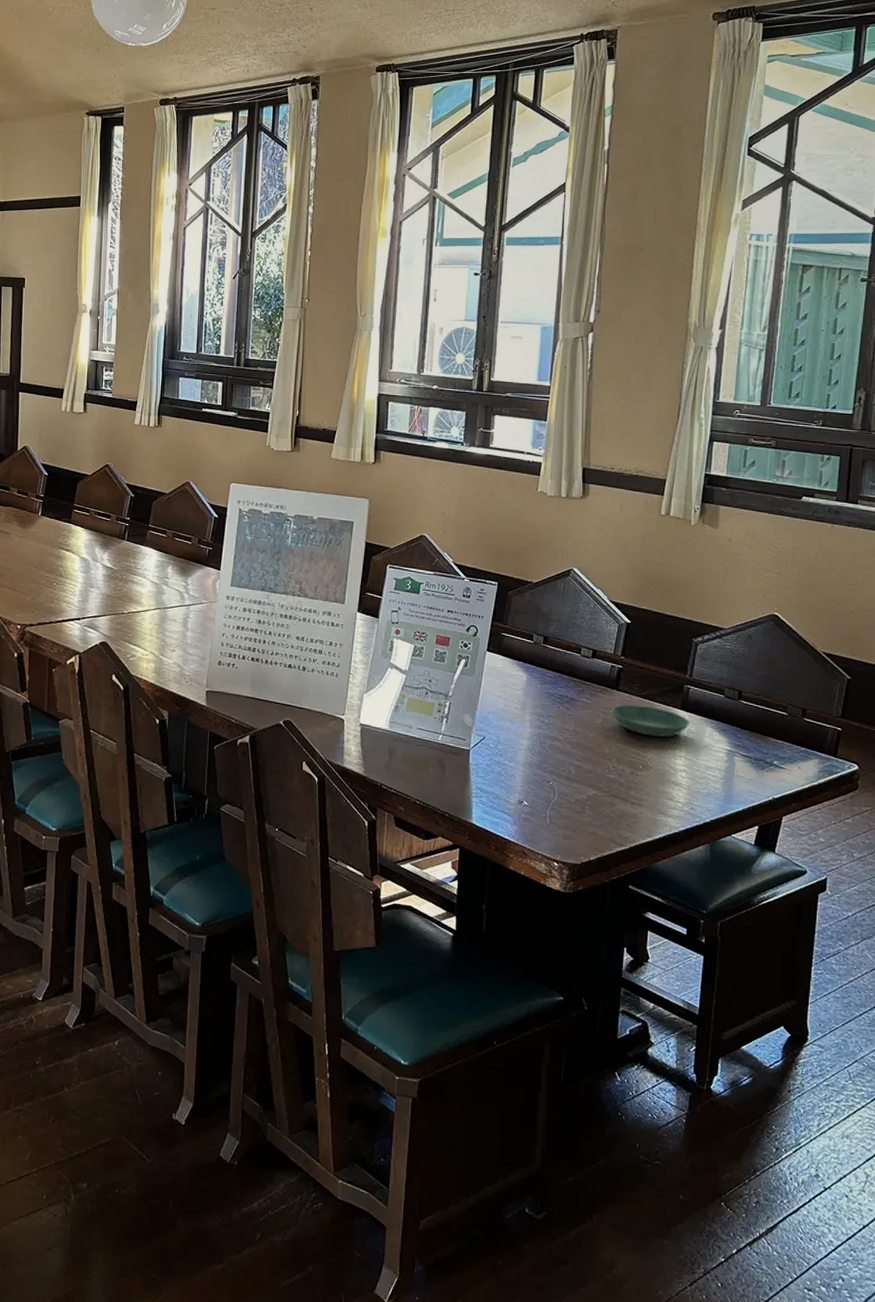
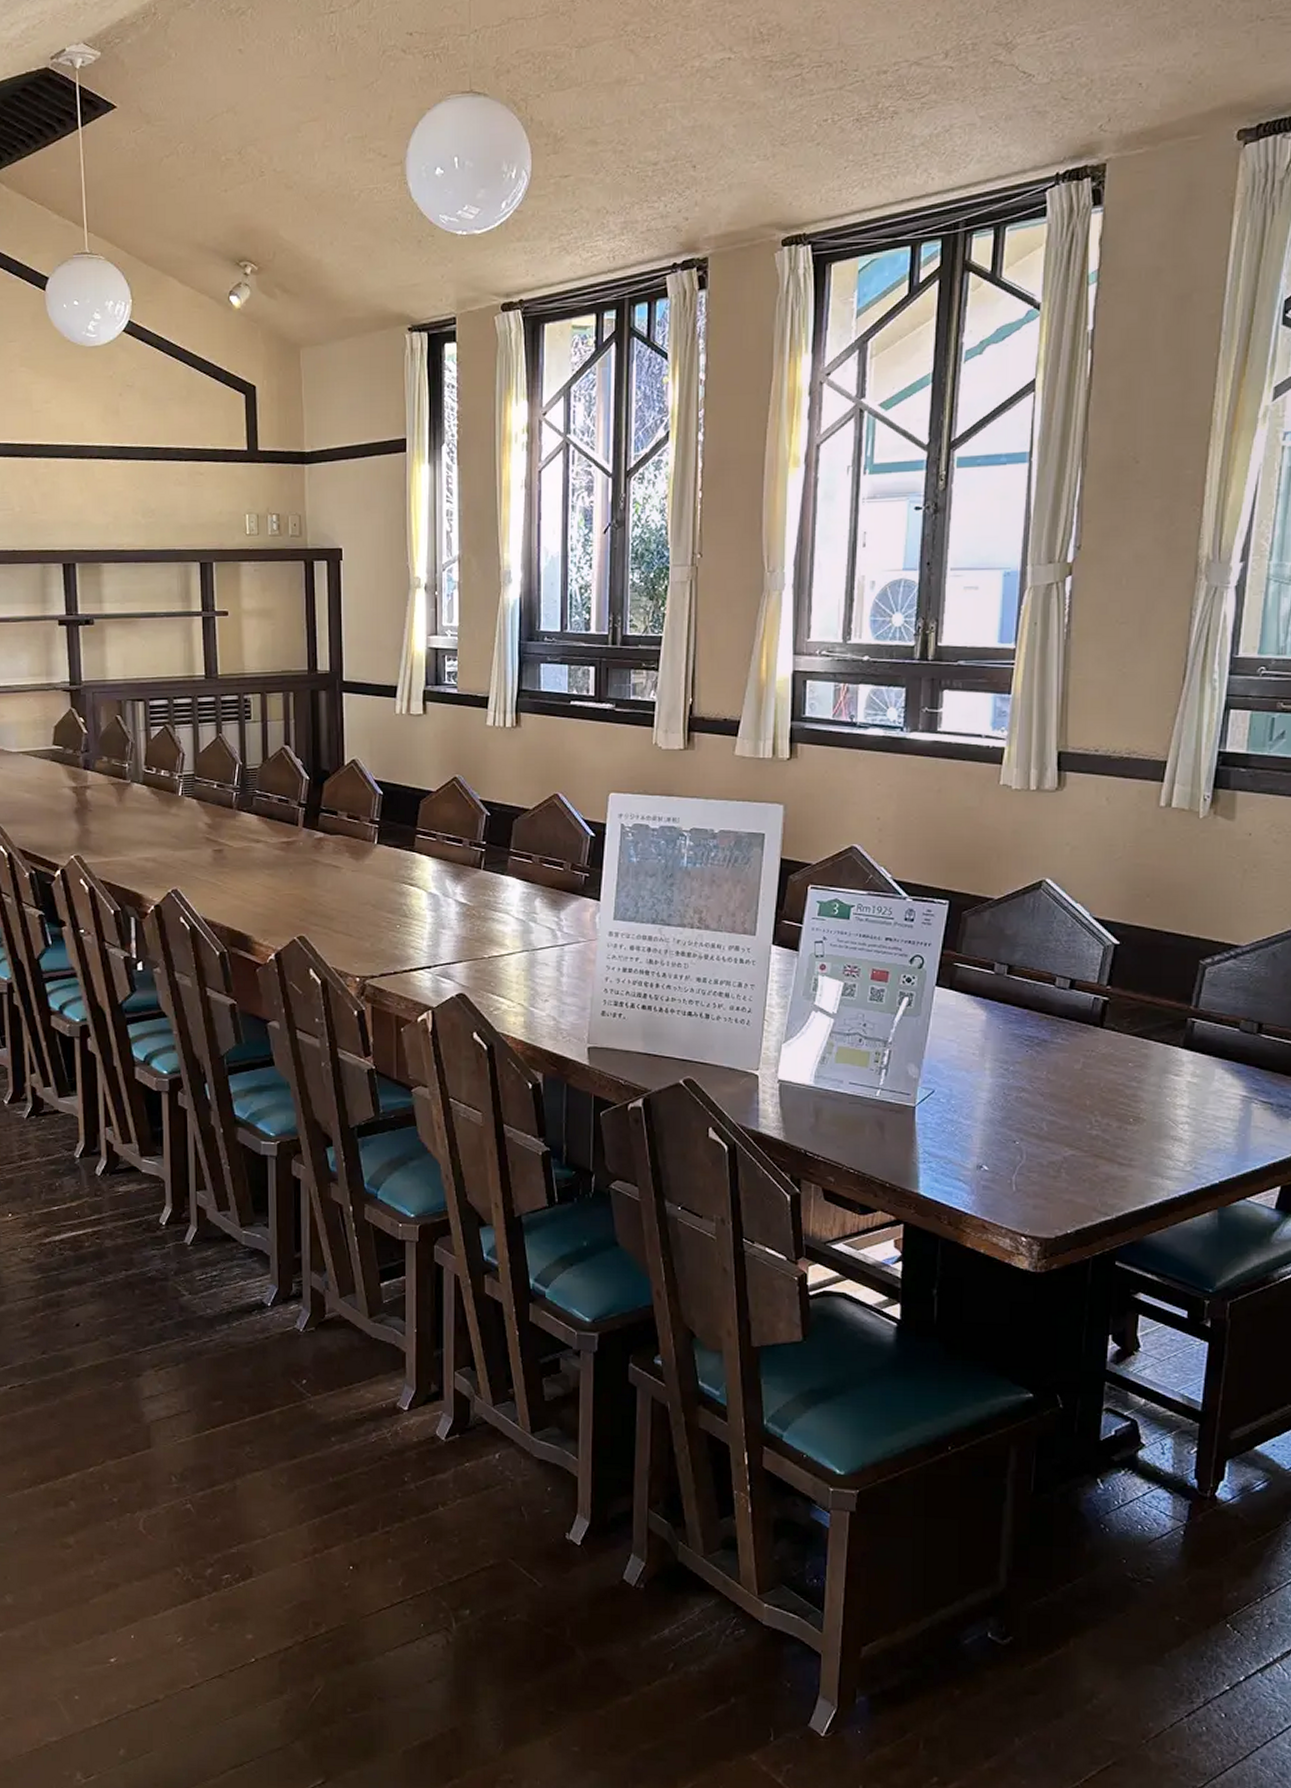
saucer: present [611,704,690,737] -> none [1094,1045,1195,1083]

